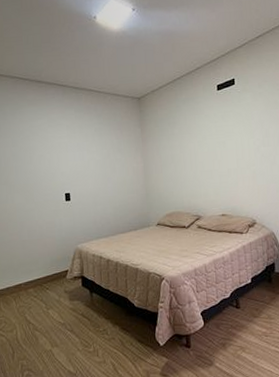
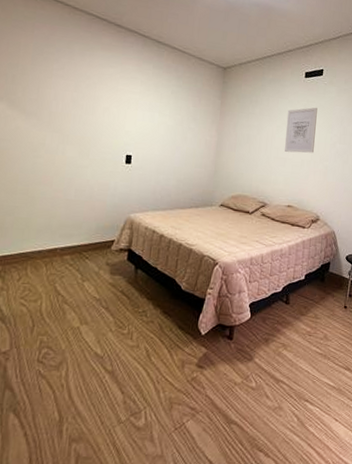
wall art: none [205,116,239,164] -> present [285,107,318,153]

